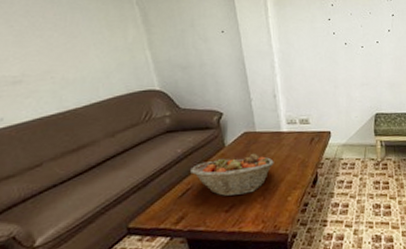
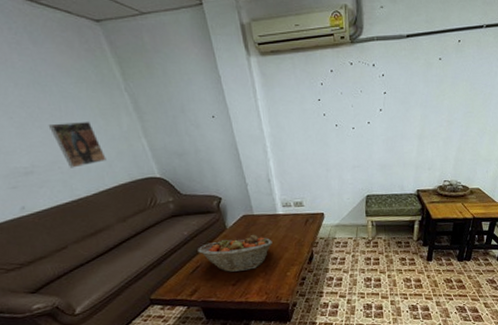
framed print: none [49,33,105,79] -> present [48,122,107,168]

